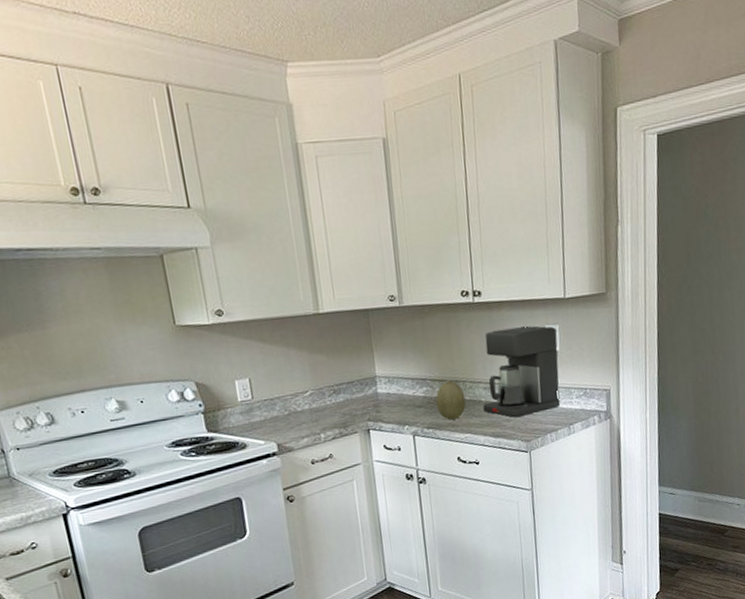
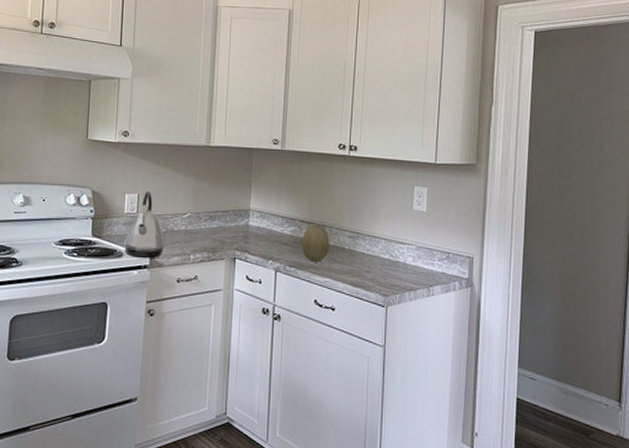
kettle: none [244,373,291,448] -> present [123,191,165,259]
coffee maker: present [483,326,561,417] -> none [345,184,425,270]

